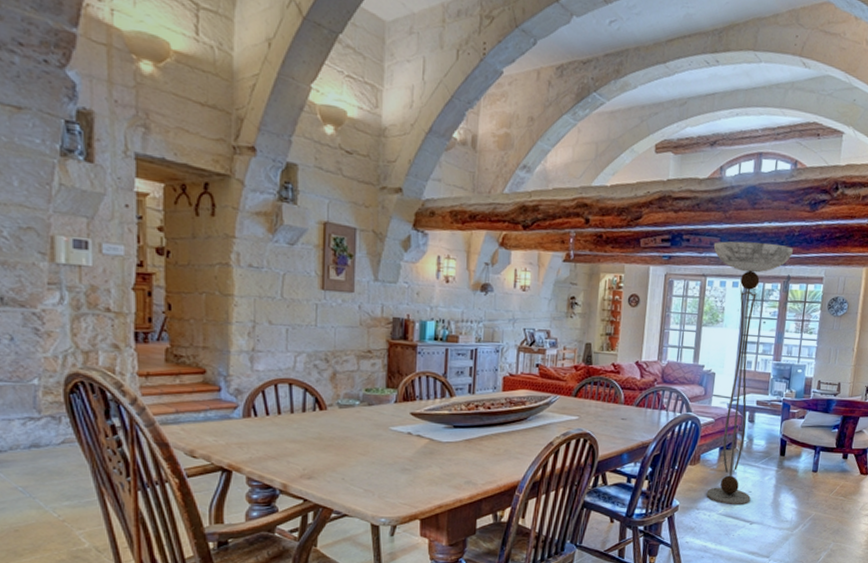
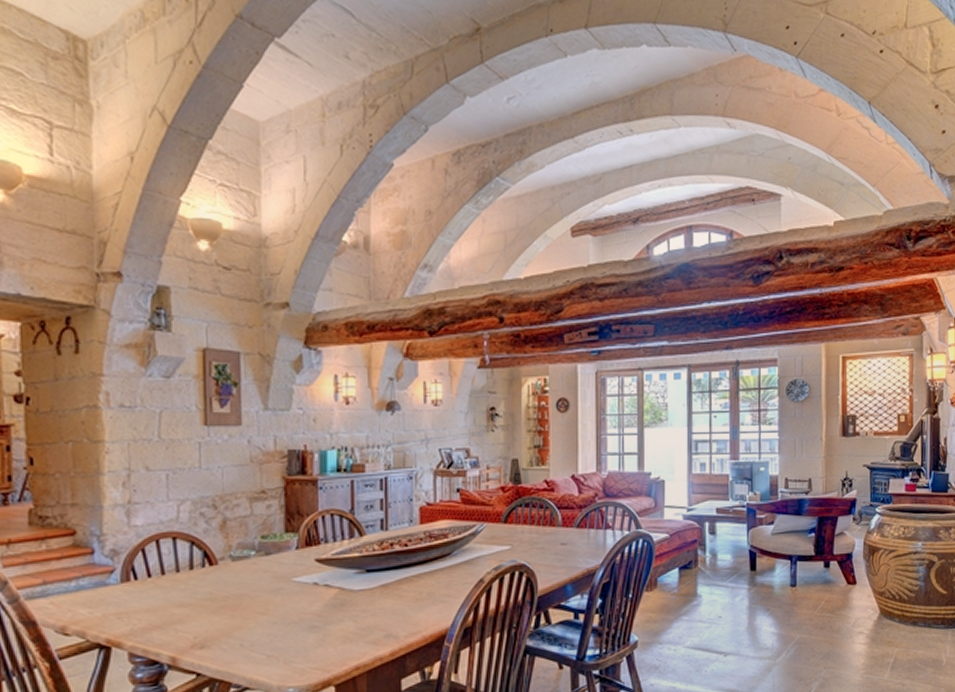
floor lamp: present [706,241,793,506] -> none [647,327,739,636]

